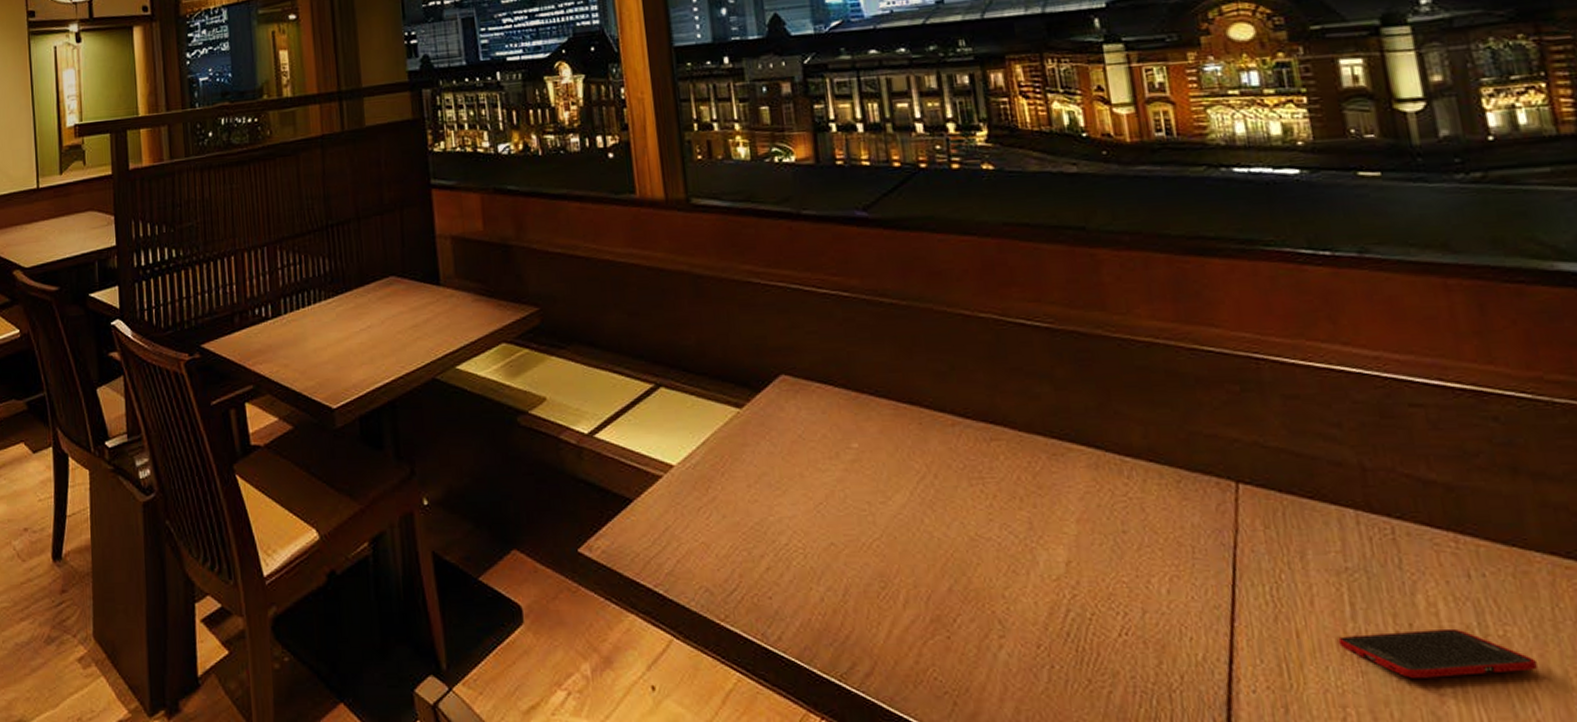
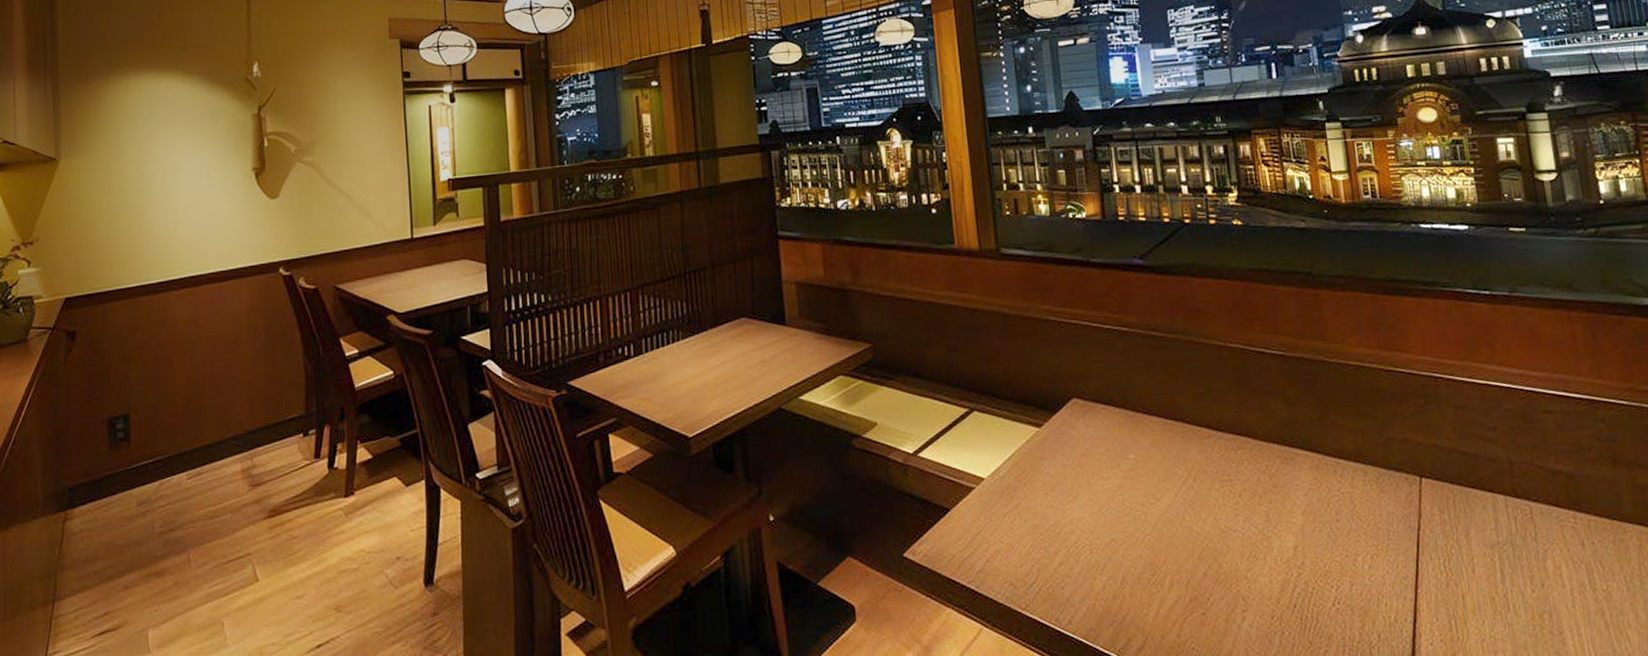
cell phone: present [1338,628,1537,678] -> none [1491,585,1629,627]

